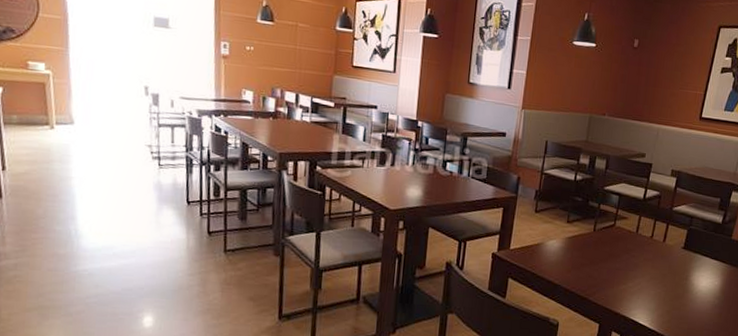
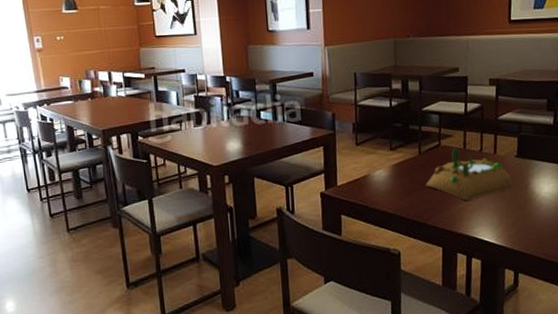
succulent planter: none [594,229,676,283] -> present [426,147,513,201]

